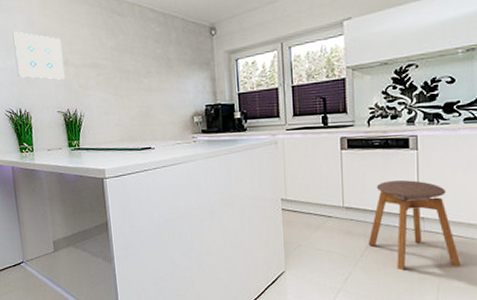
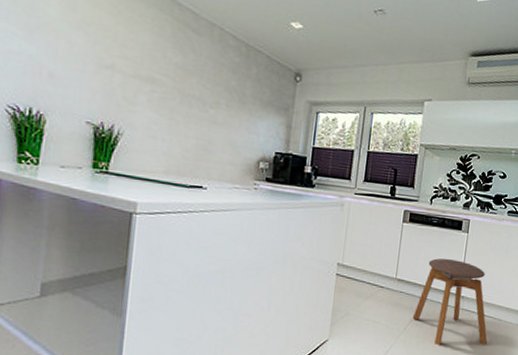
wall art: present [12,31,65,80] -> none [36,11,111,86]

